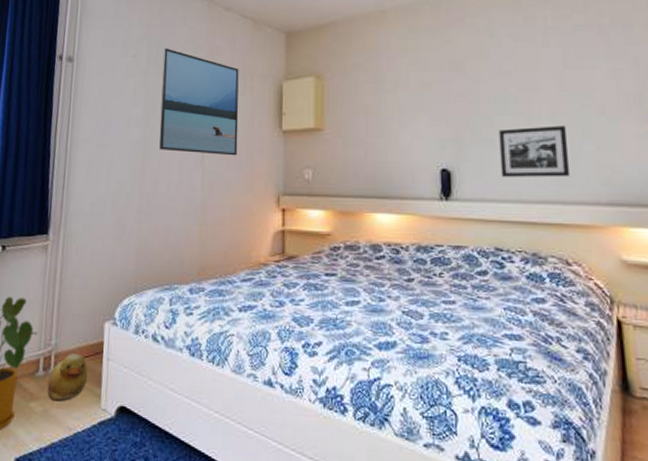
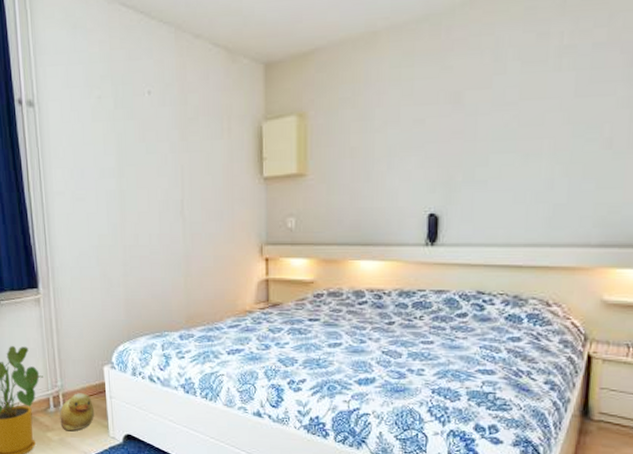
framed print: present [159,48,239,156] -> none [130,86,218,206]
picture frame: present [498,125,571,177] -> none [491,163,566,220]

